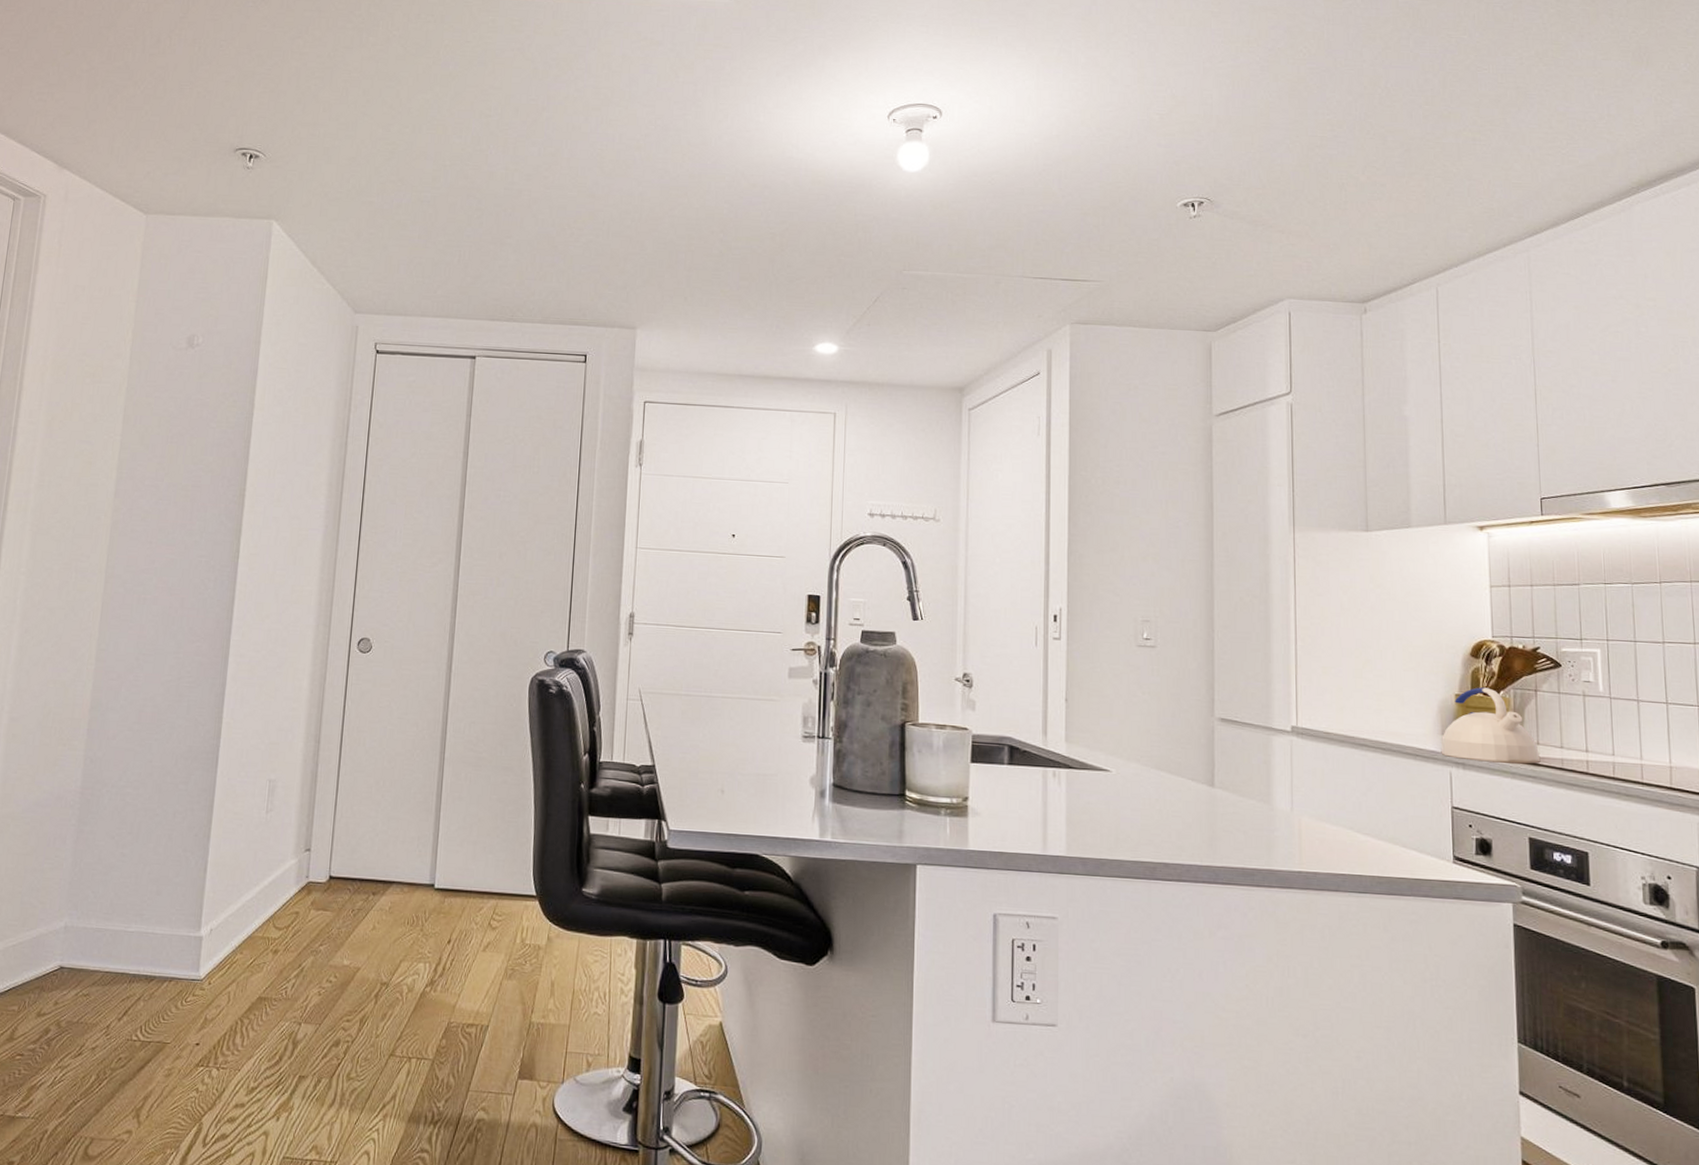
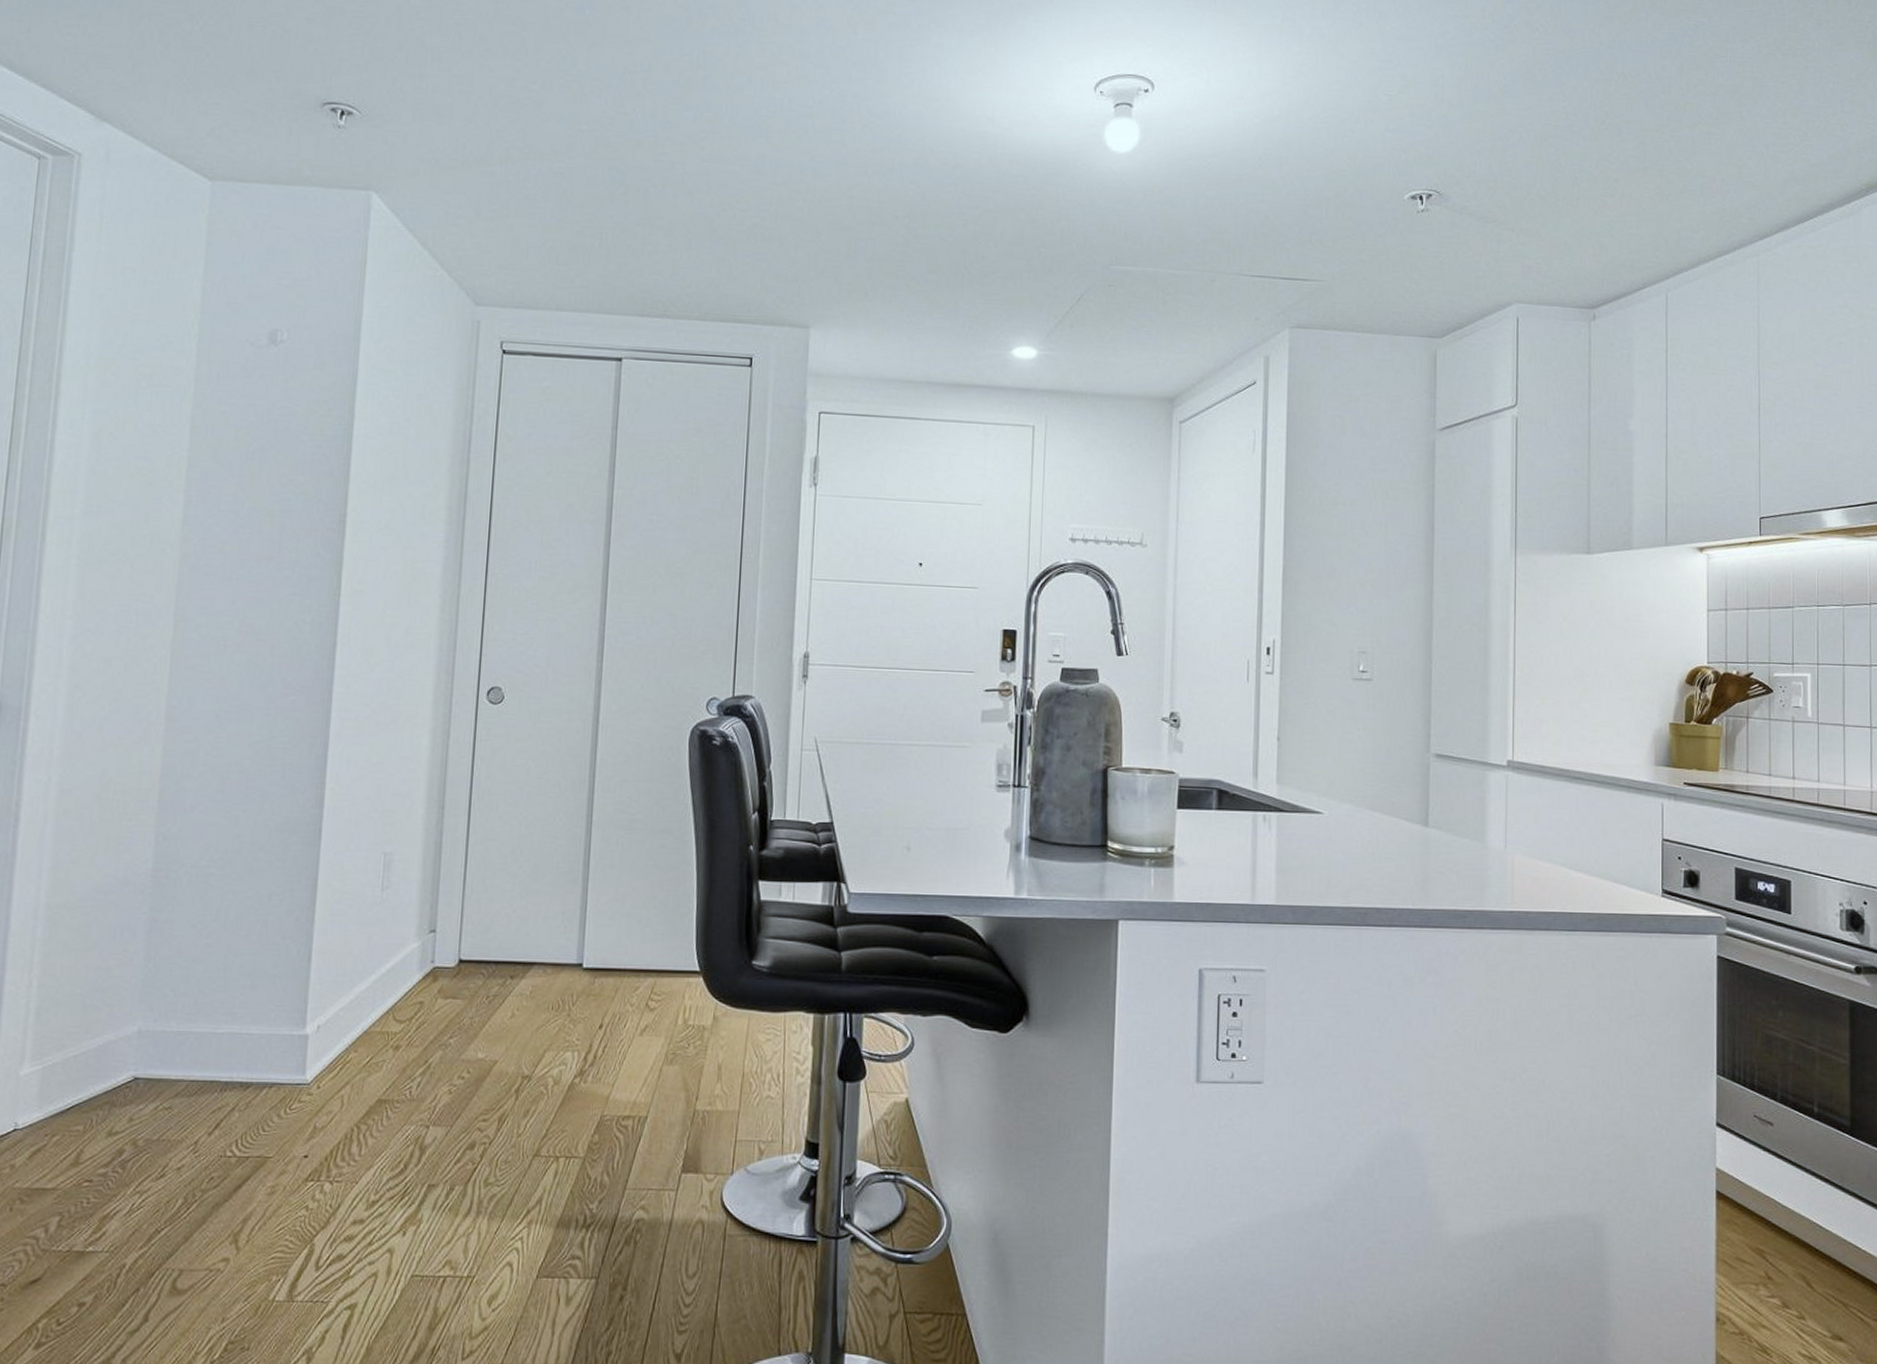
kettle: present [1441,687,1541,765] -> none [1654,715,1749,794]

